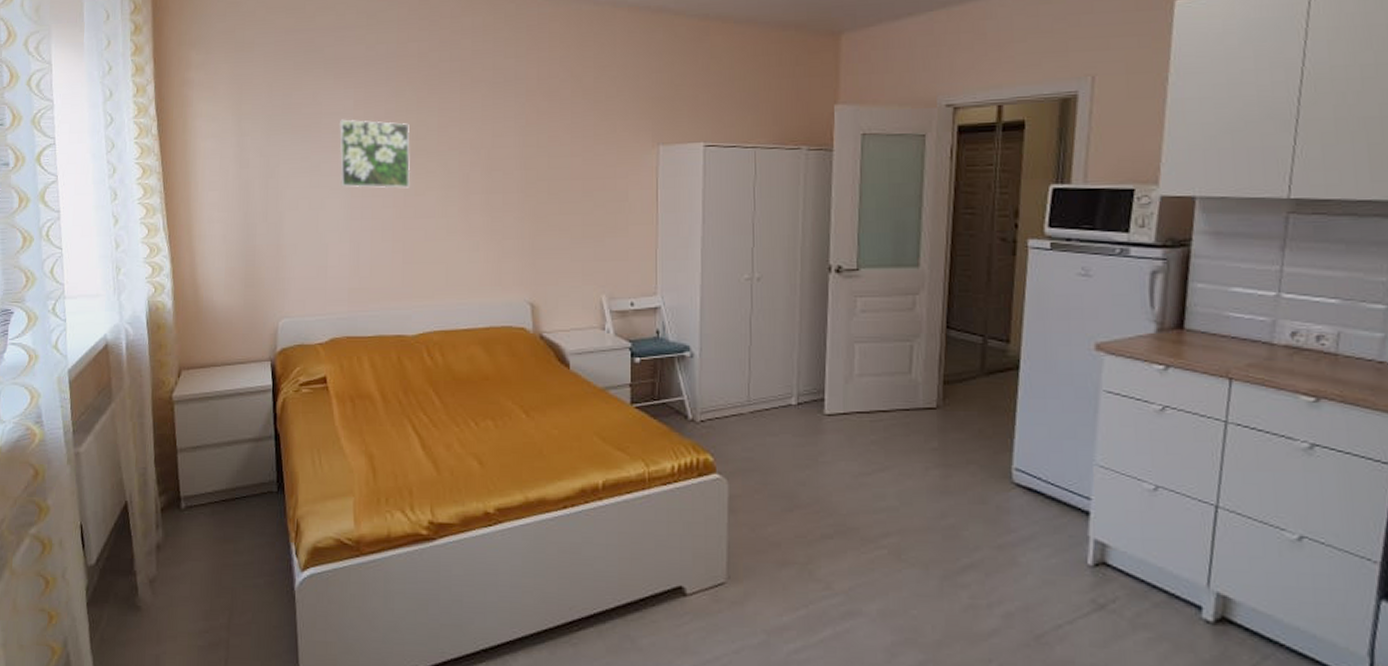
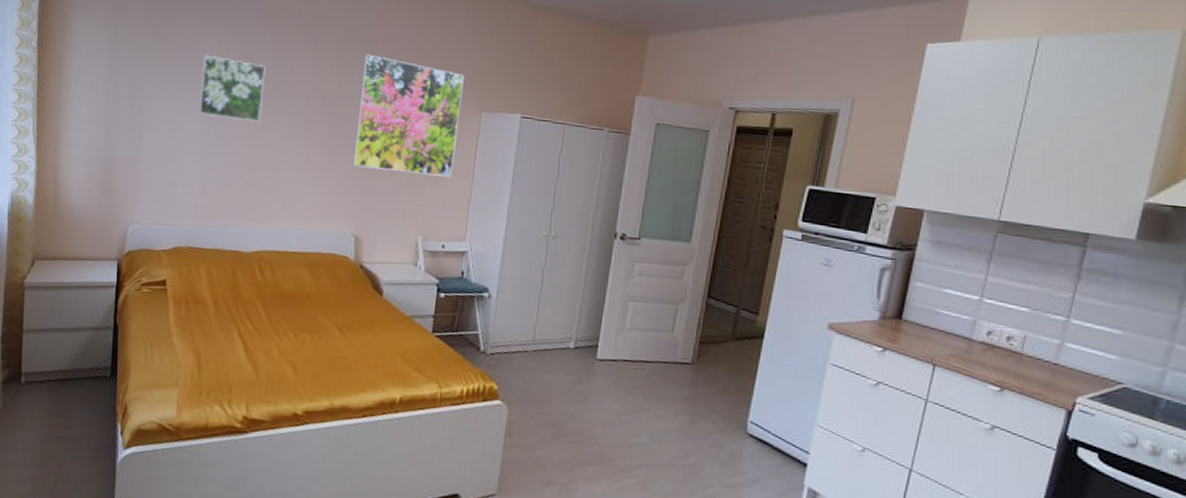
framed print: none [518,95,634,225] -> present [353,54,465,177]

